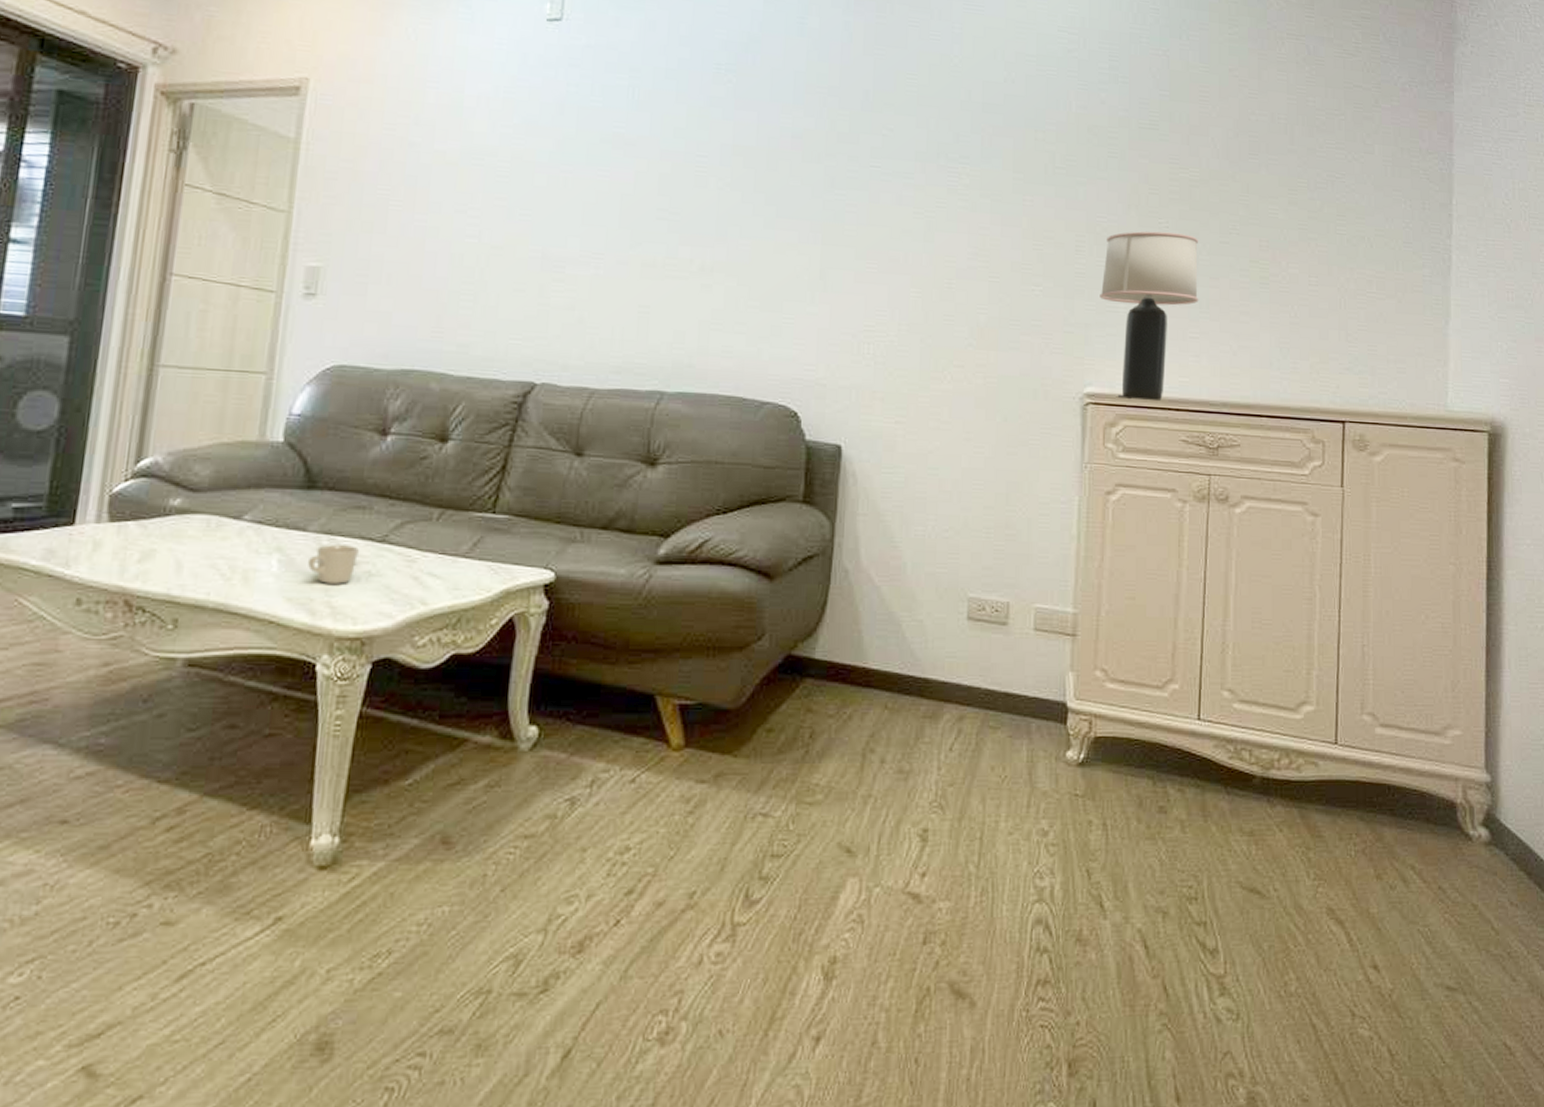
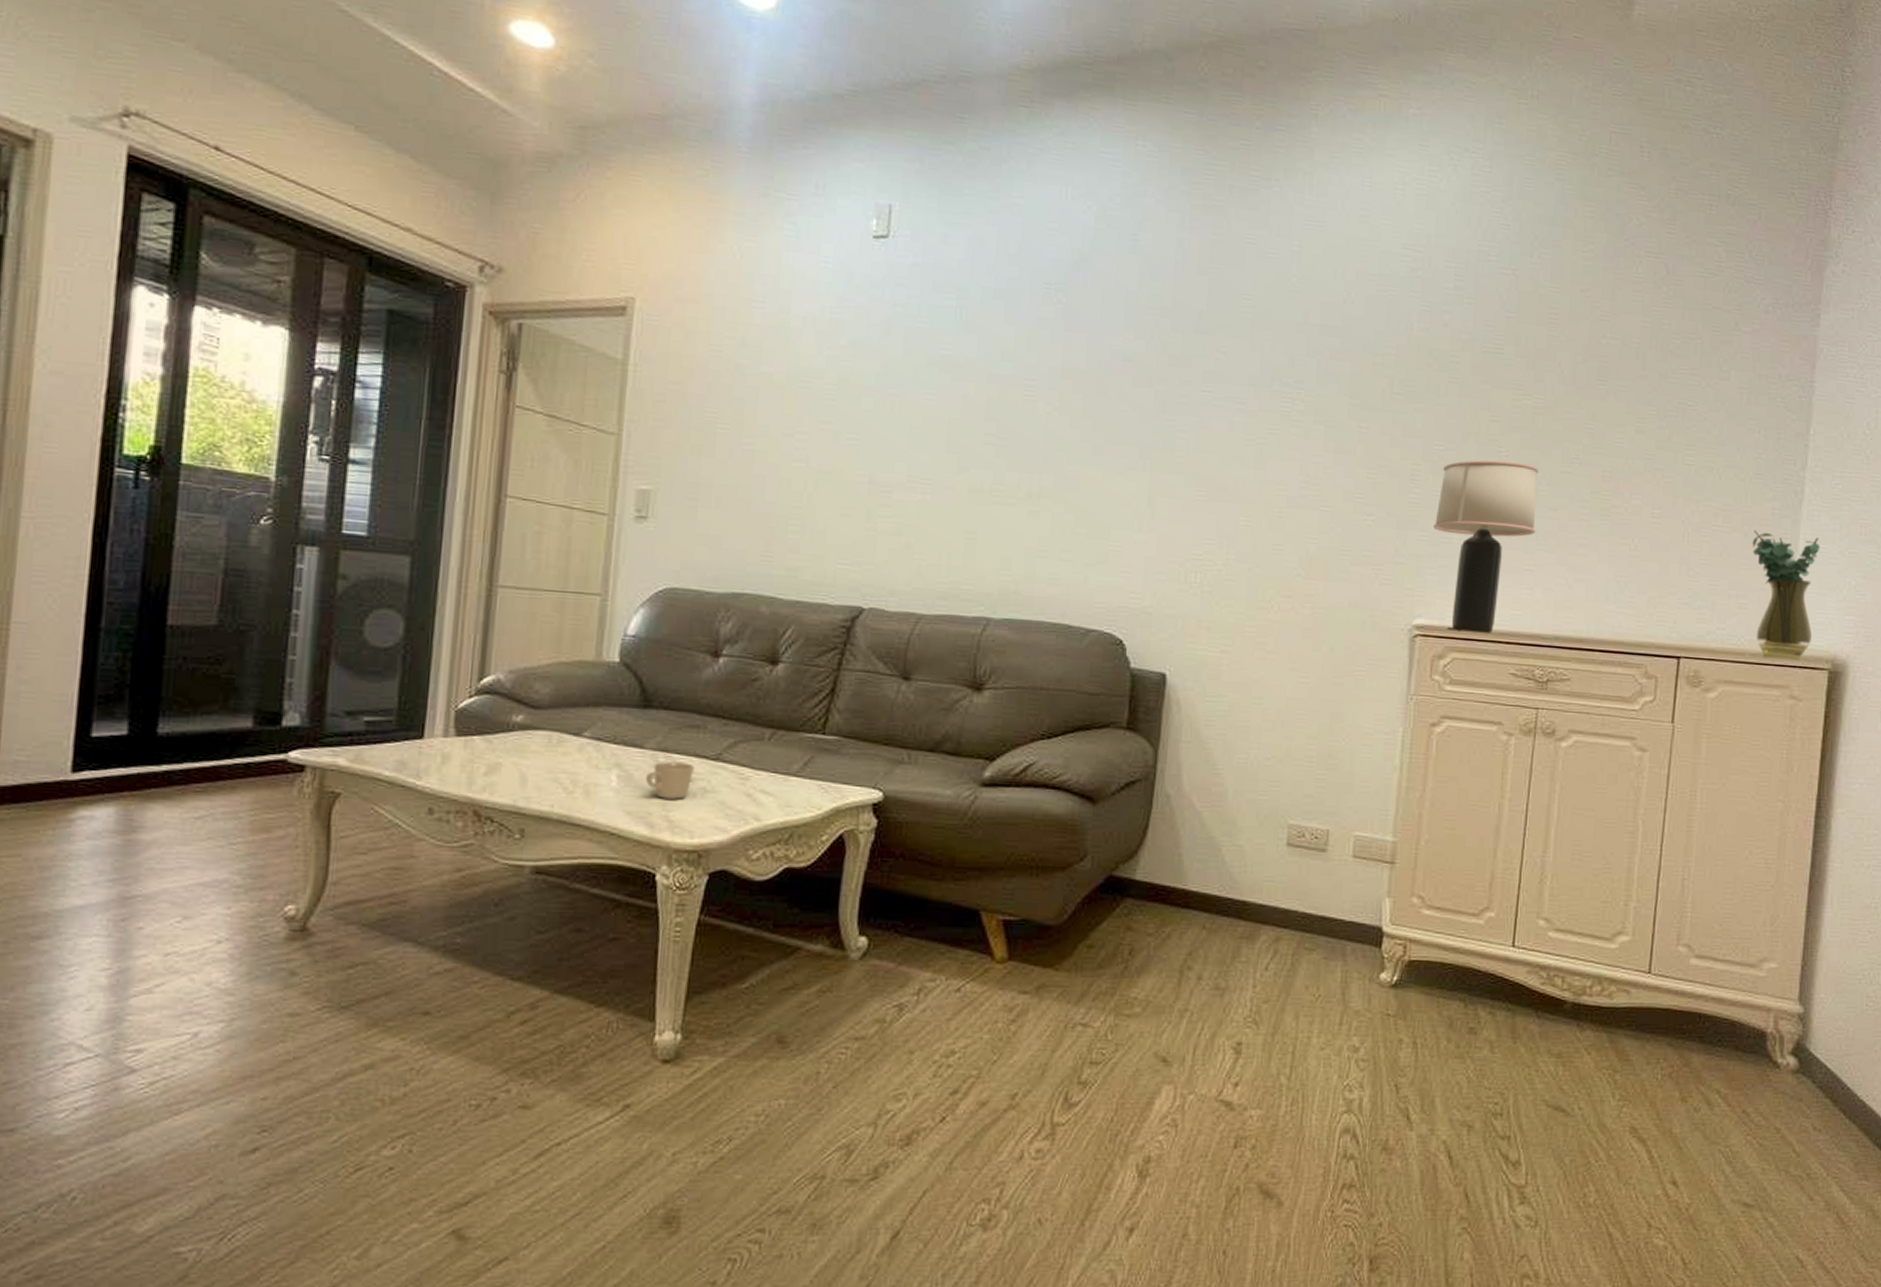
vase: none [1406,296,1471,424] -> present [1752,529,1820,661]

